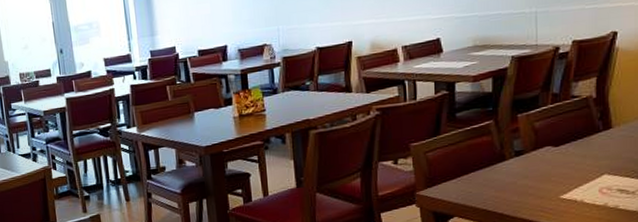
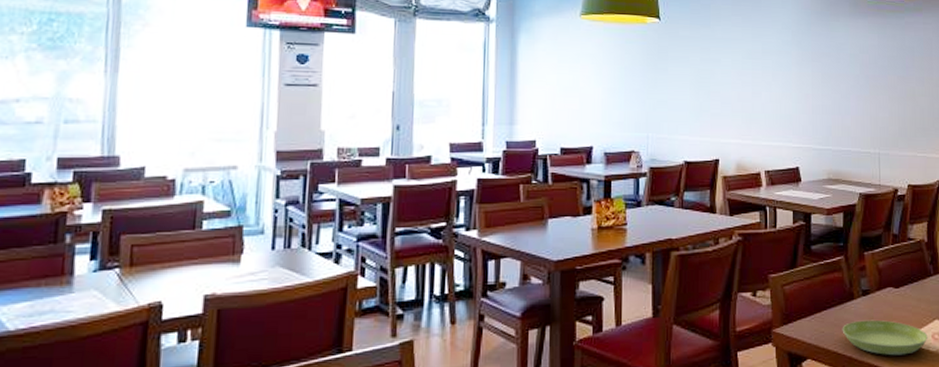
saucer: none [492,178,594,211] -> present [842,319,928,356]

